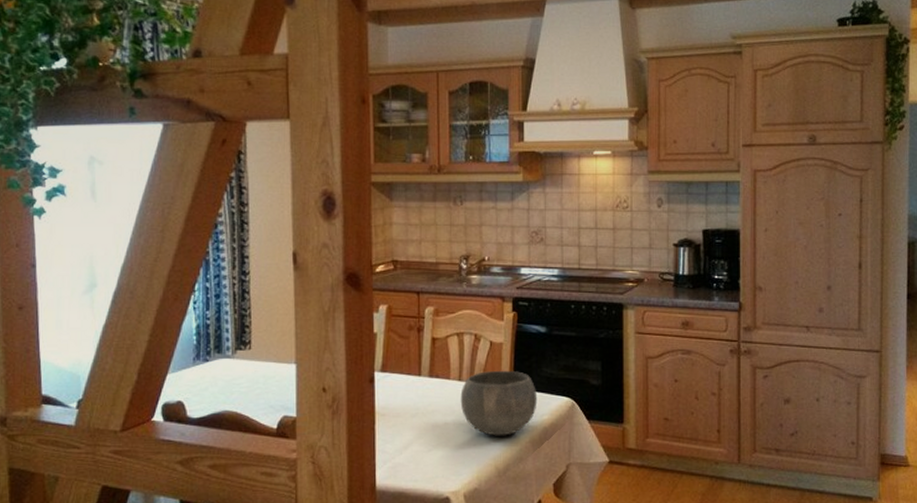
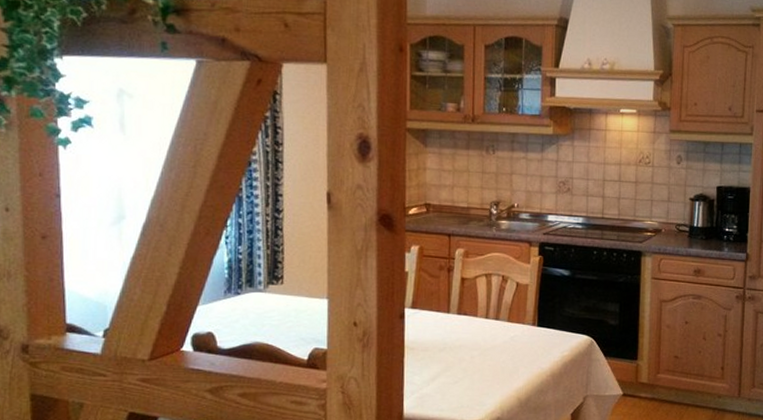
bowl: present [460,370,538,436] -> none [486,309,559,370]

